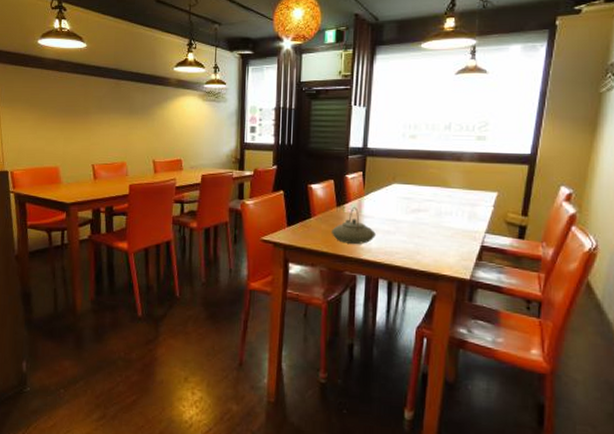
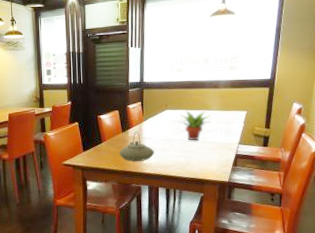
succulent plant: none [409,186,451,225] -> present [179,111,211,141]

